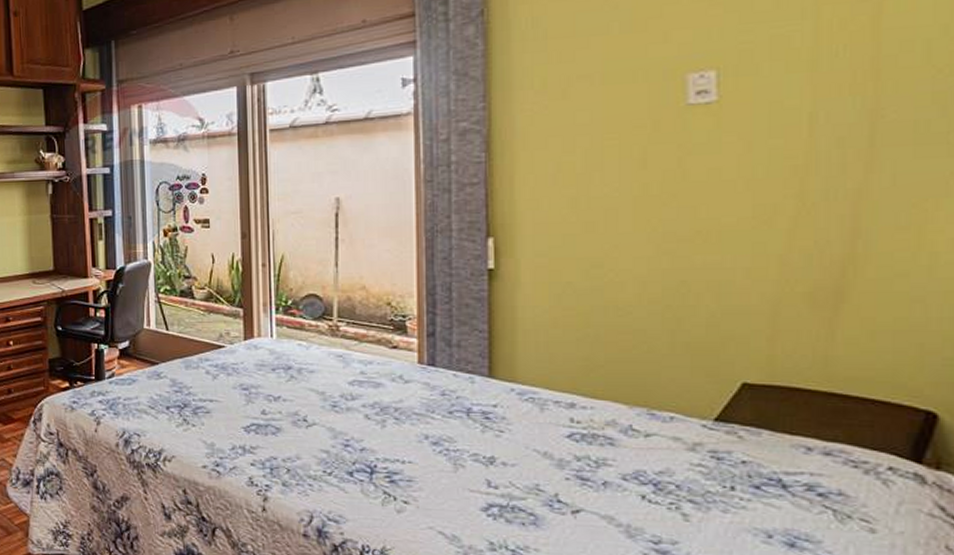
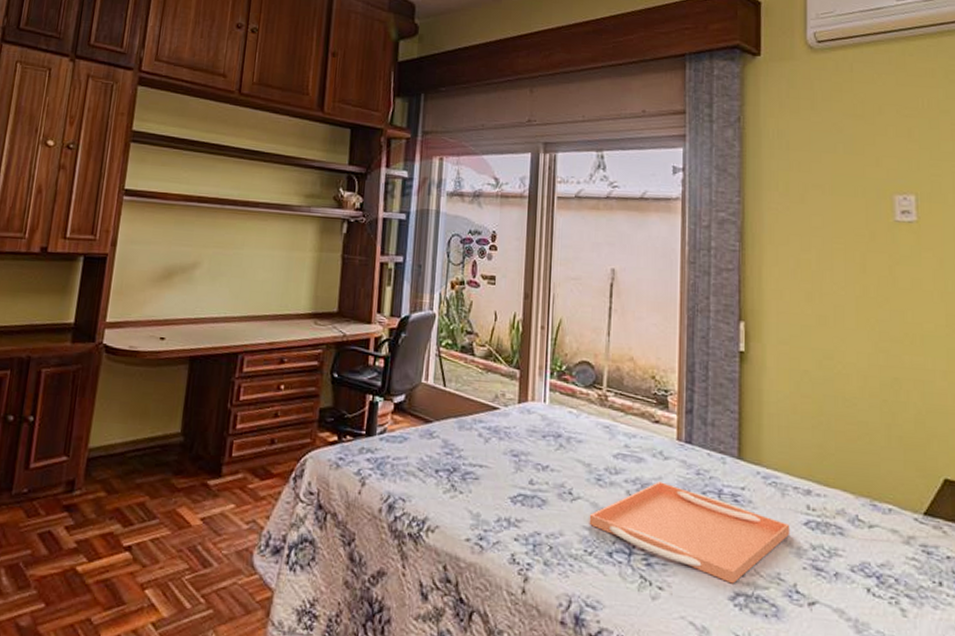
serving tray: none [326,405,551,496] -> present [589,482,790,584]

